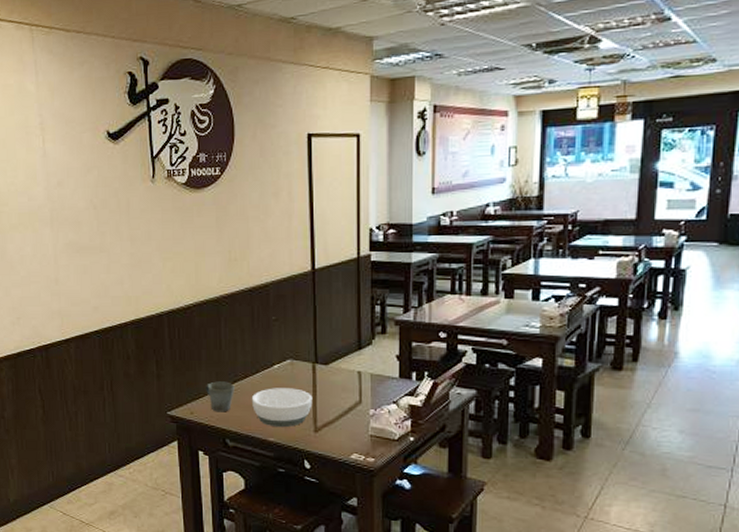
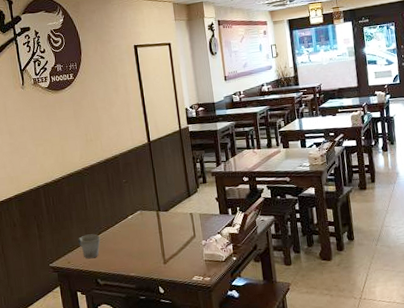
bowl: present [251,388,313,428] -> none [114,232,160,264]

